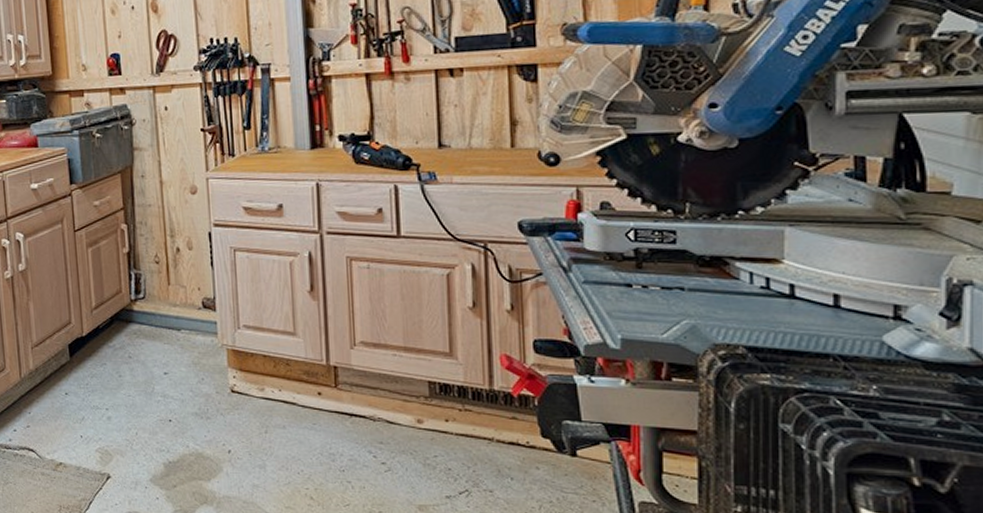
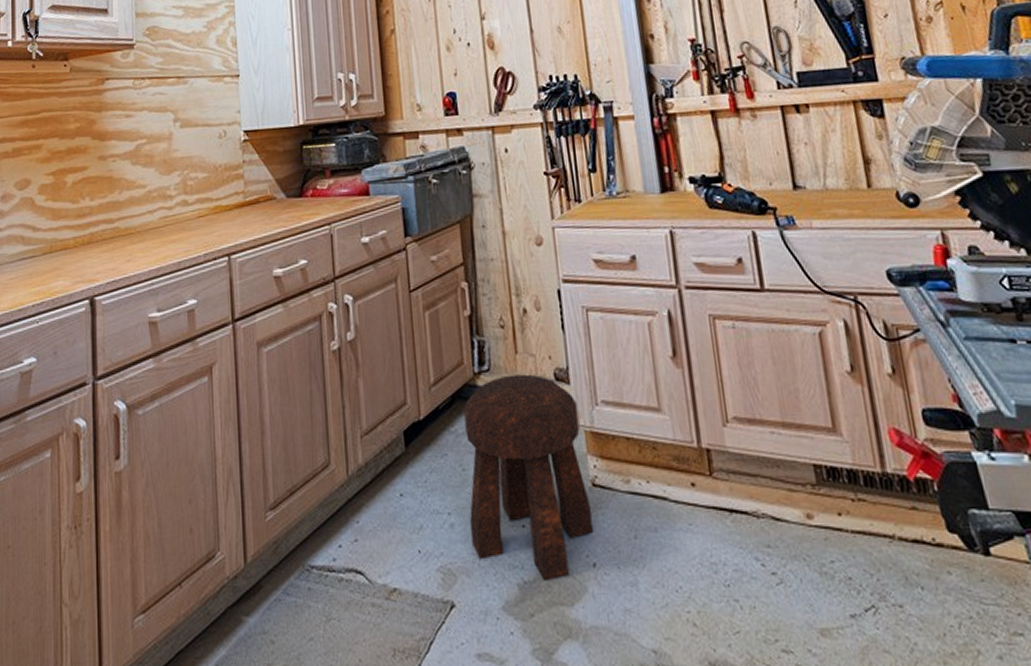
stool: none [121,302,229,462] -> present [464,374,593,581]

